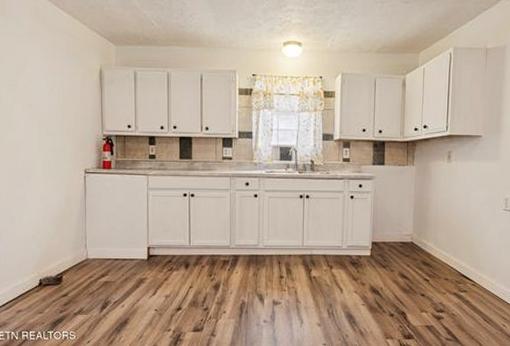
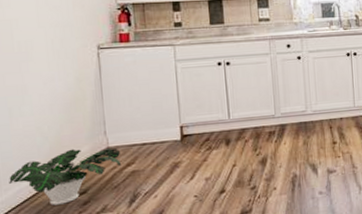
potted plant: none [8,257,97,303] -> present [9,147,121,206]

